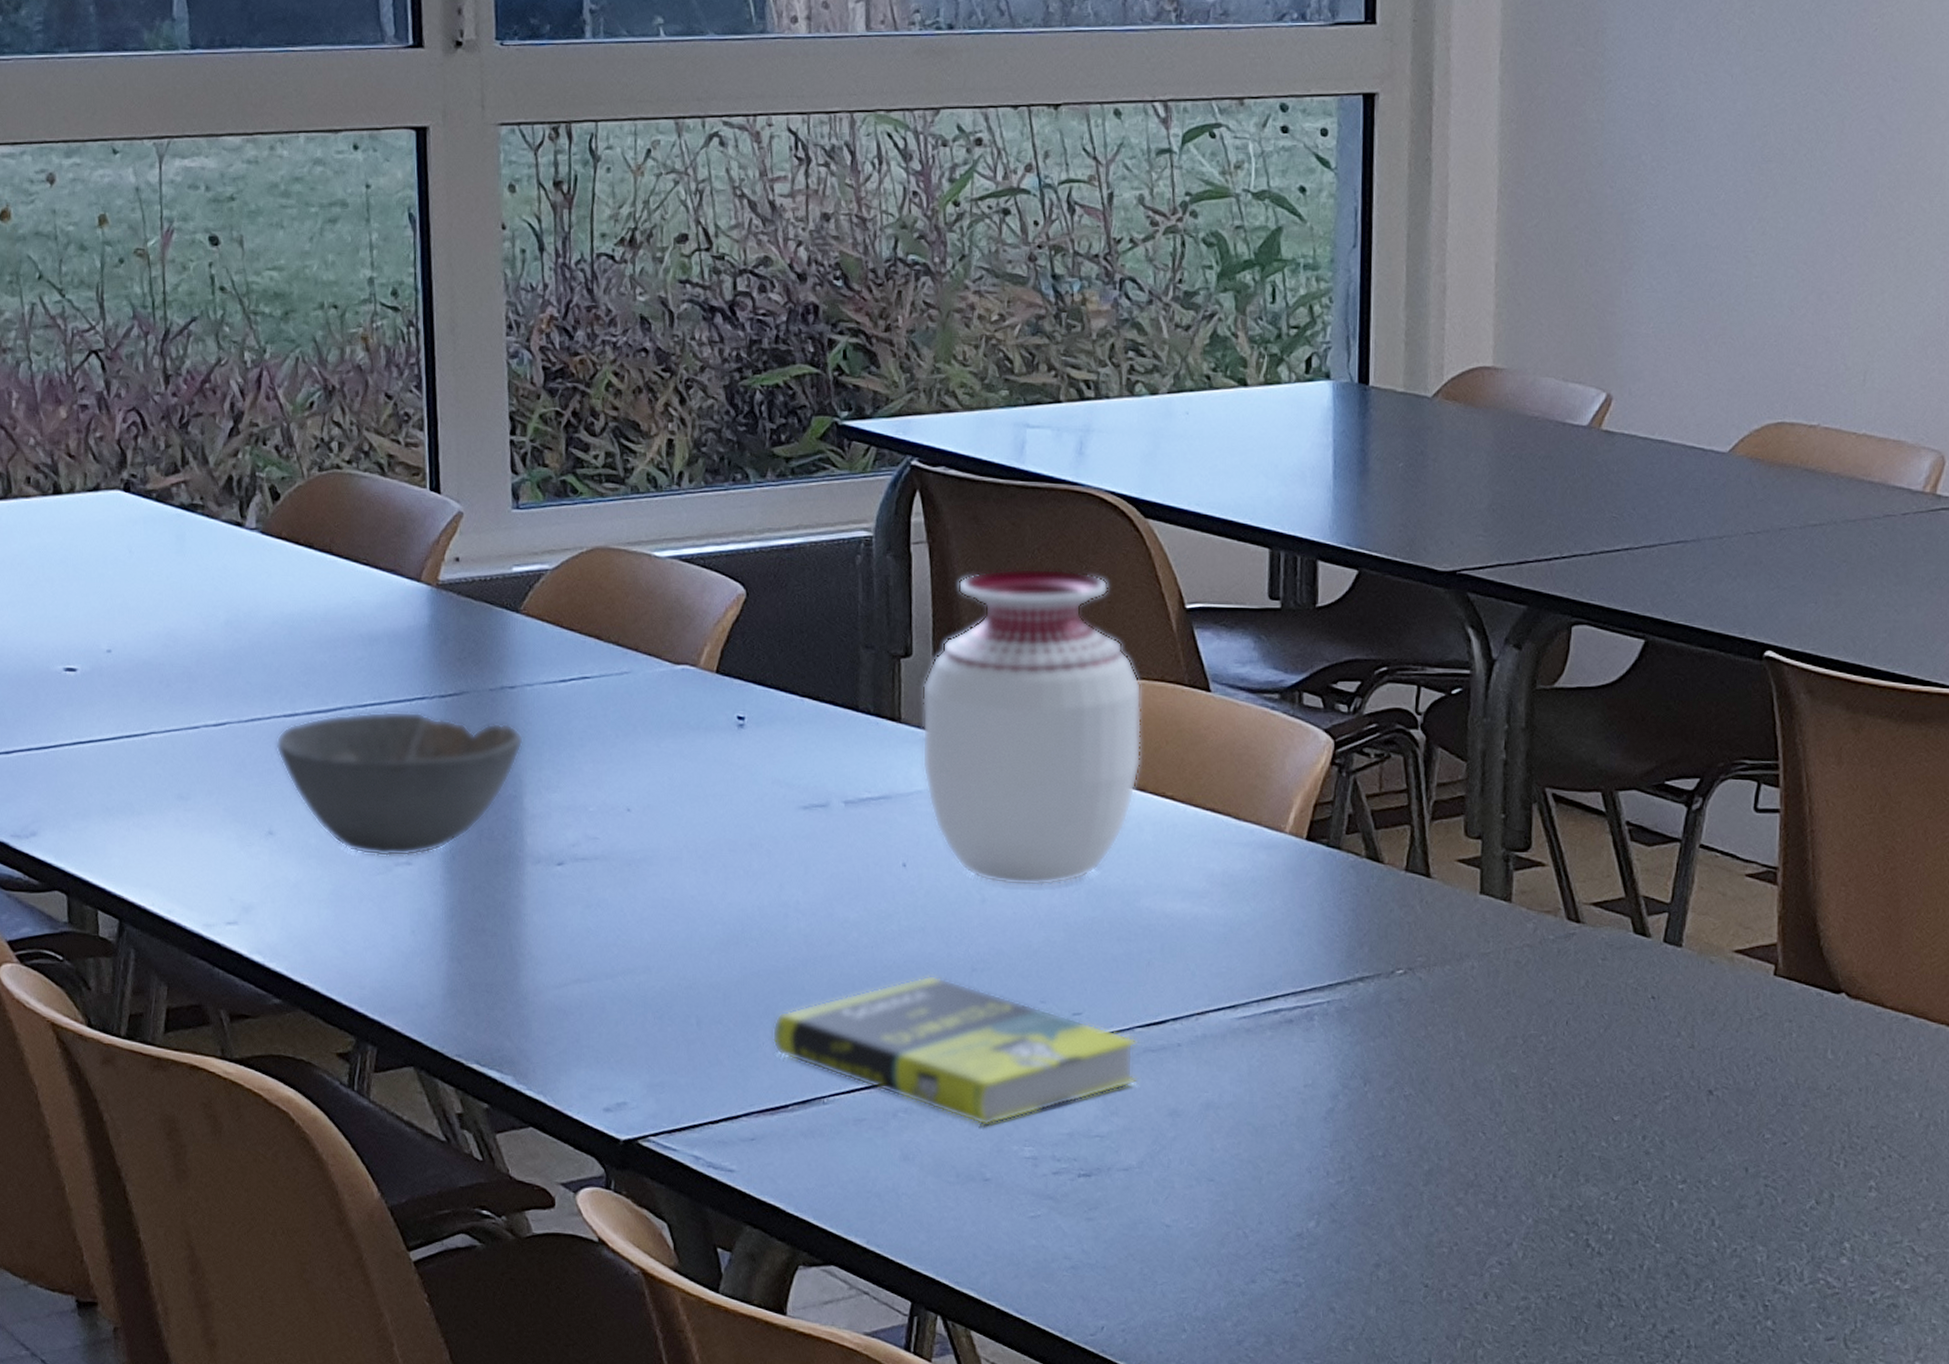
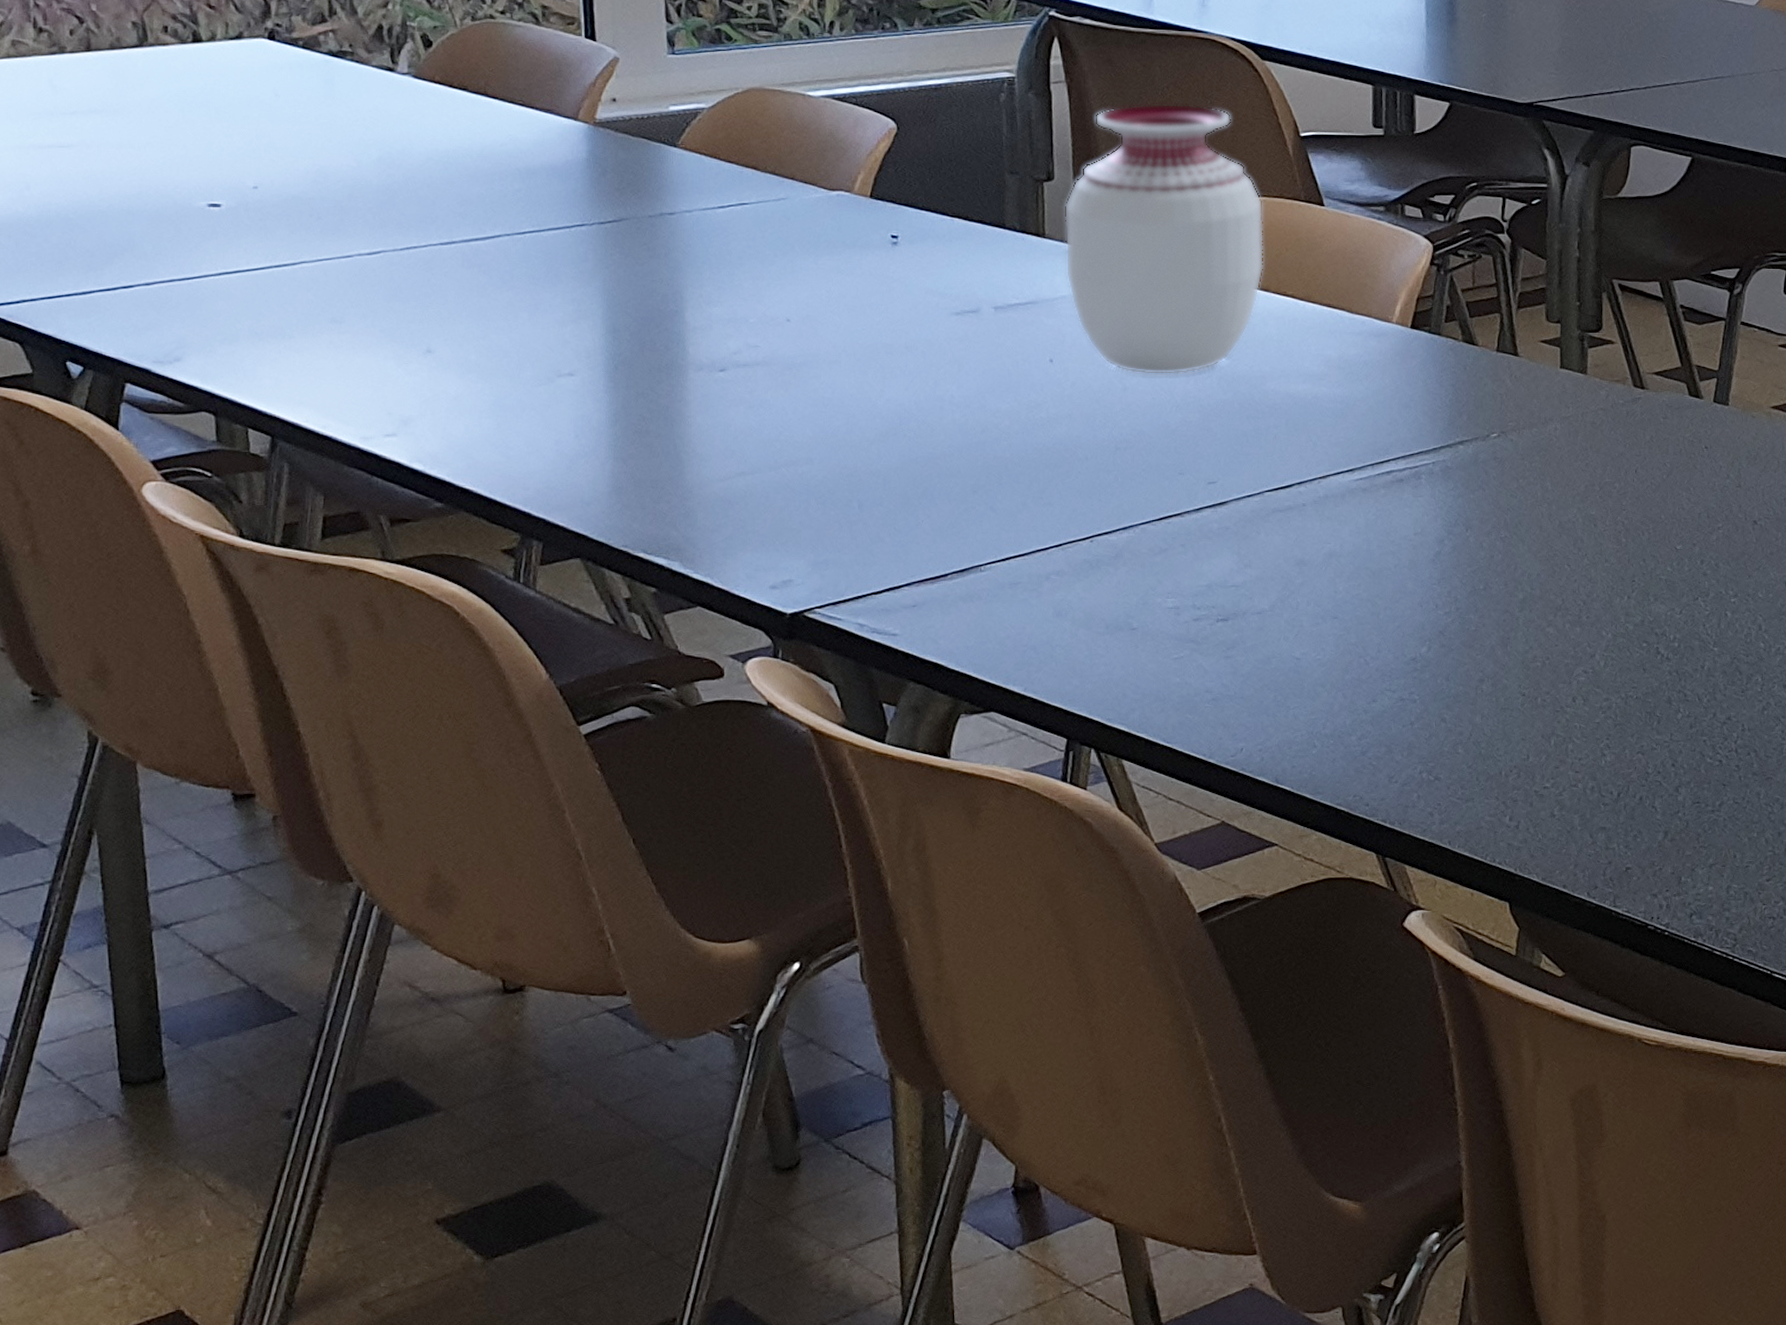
bowl: present [276,711,524,857] -> none [433,237,685,370]
book: present [772,974,1139,1127] -> none [930,454,1268,583]

